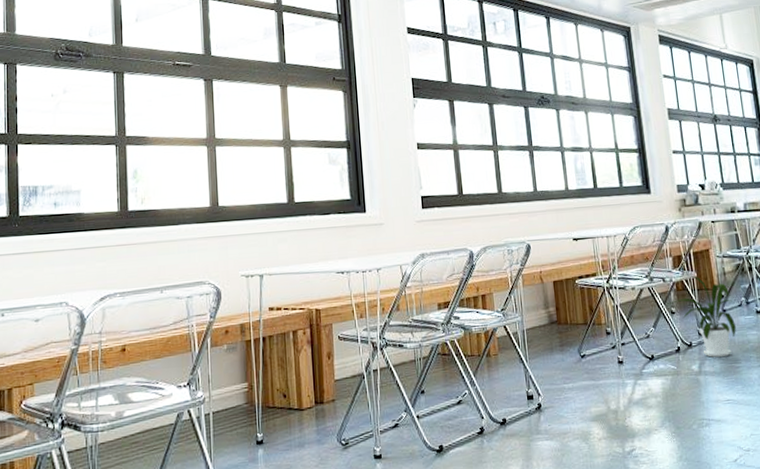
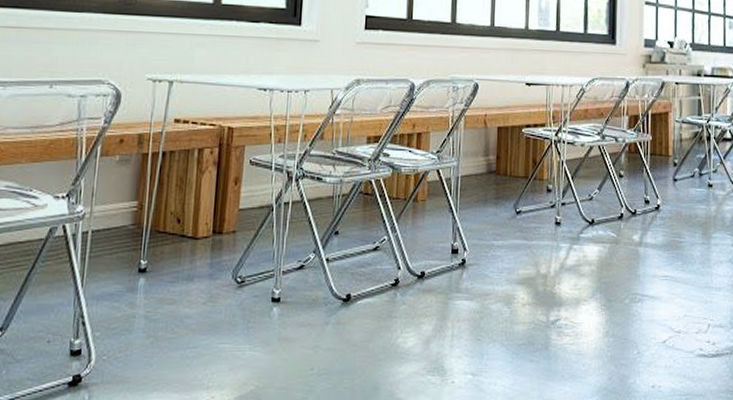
house plant: present [666,274,736,357] -> none [616,136,685,229]

